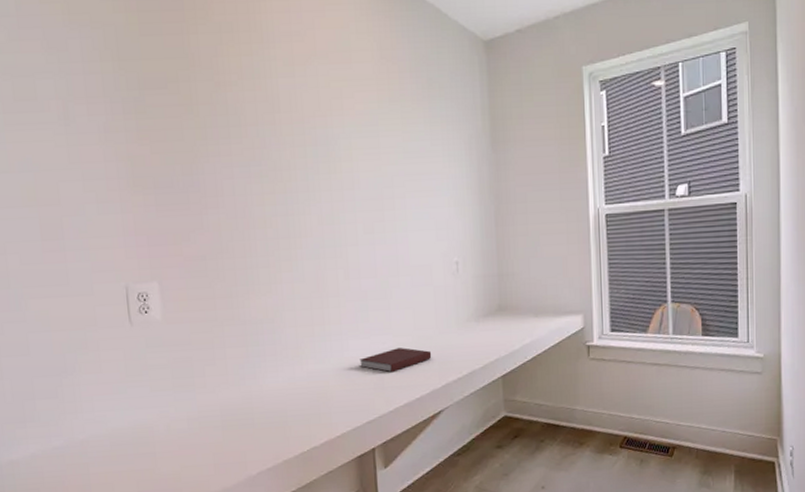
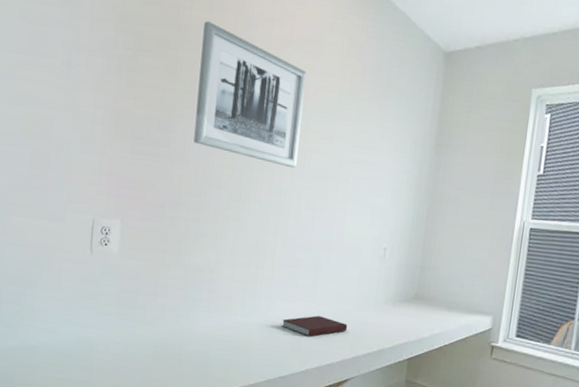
wall art: none [214,44,346,193] -> present [193,20,306,168]

